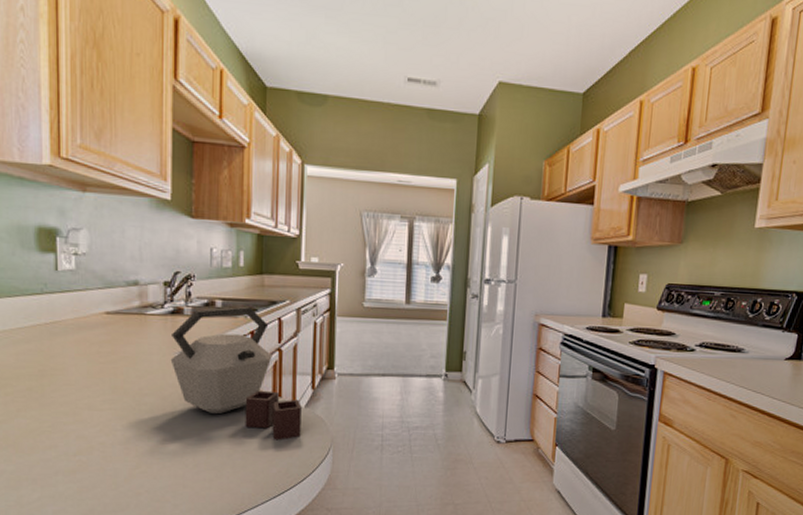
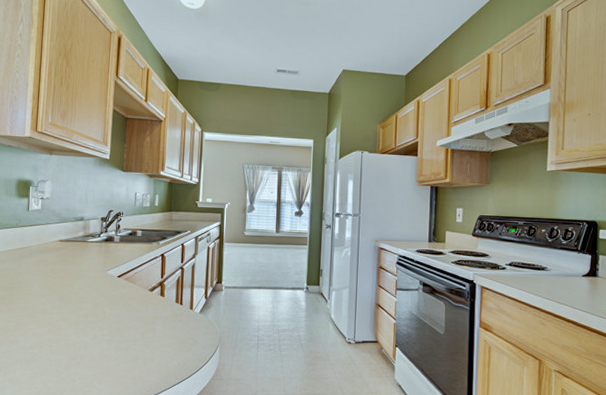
kettle: present [170,306,302,440] -> none [102,235,197,339]

